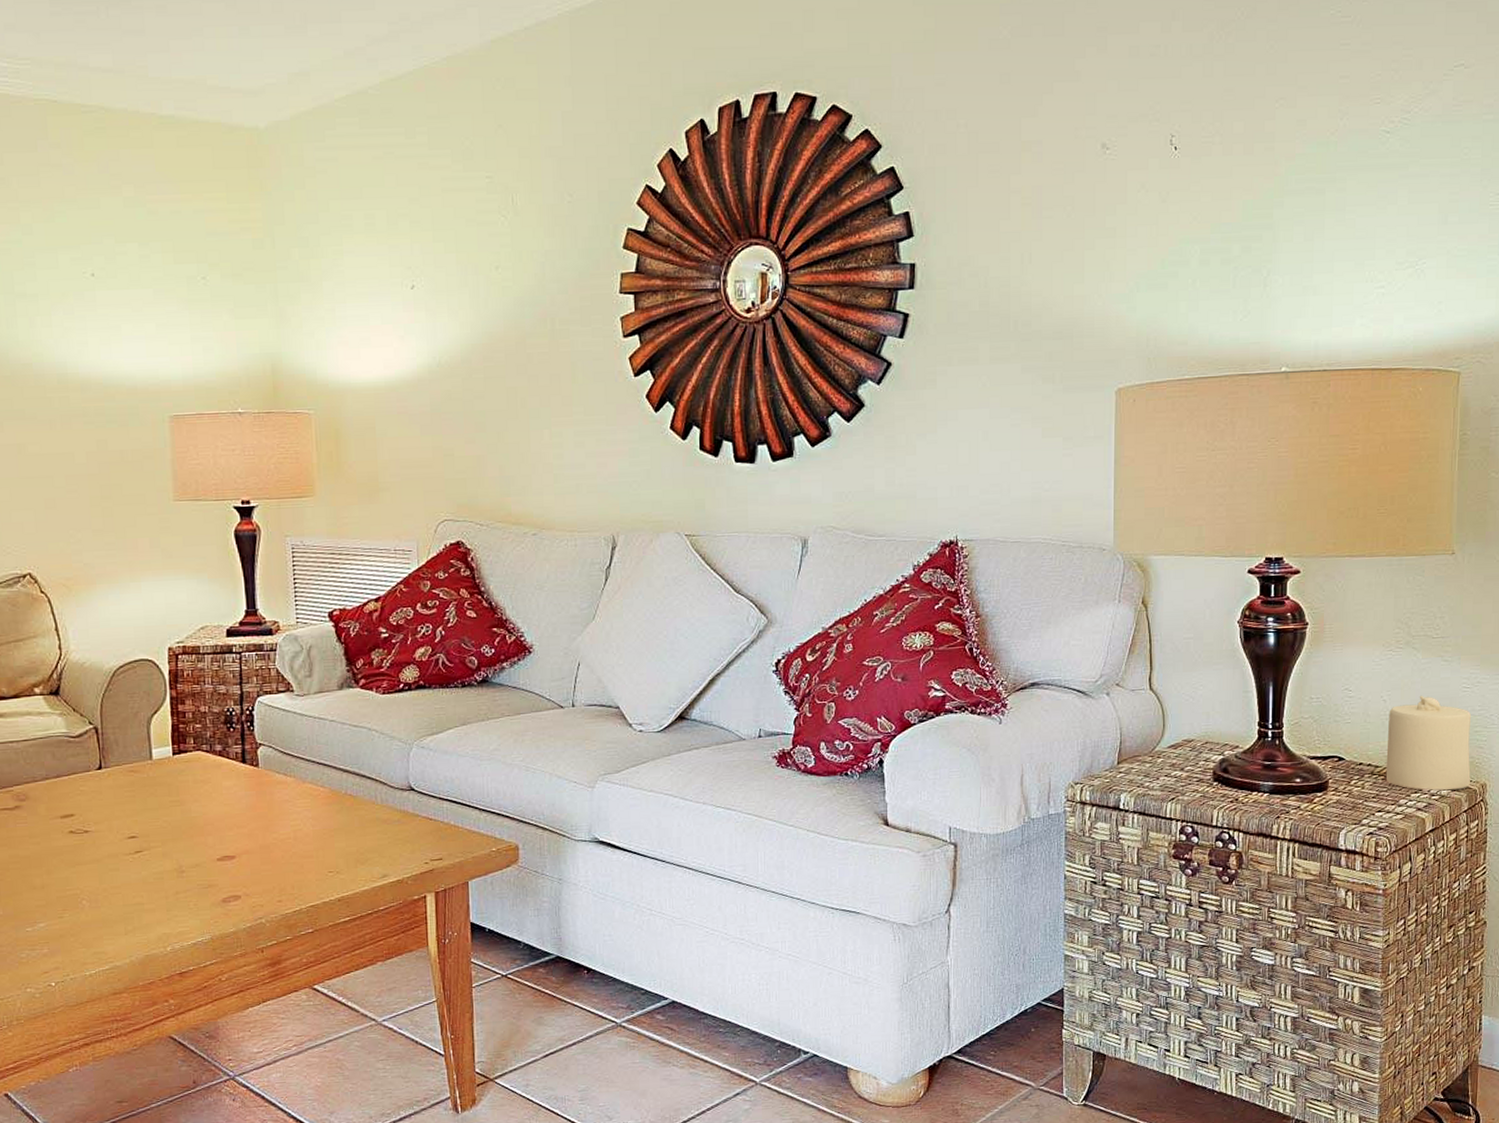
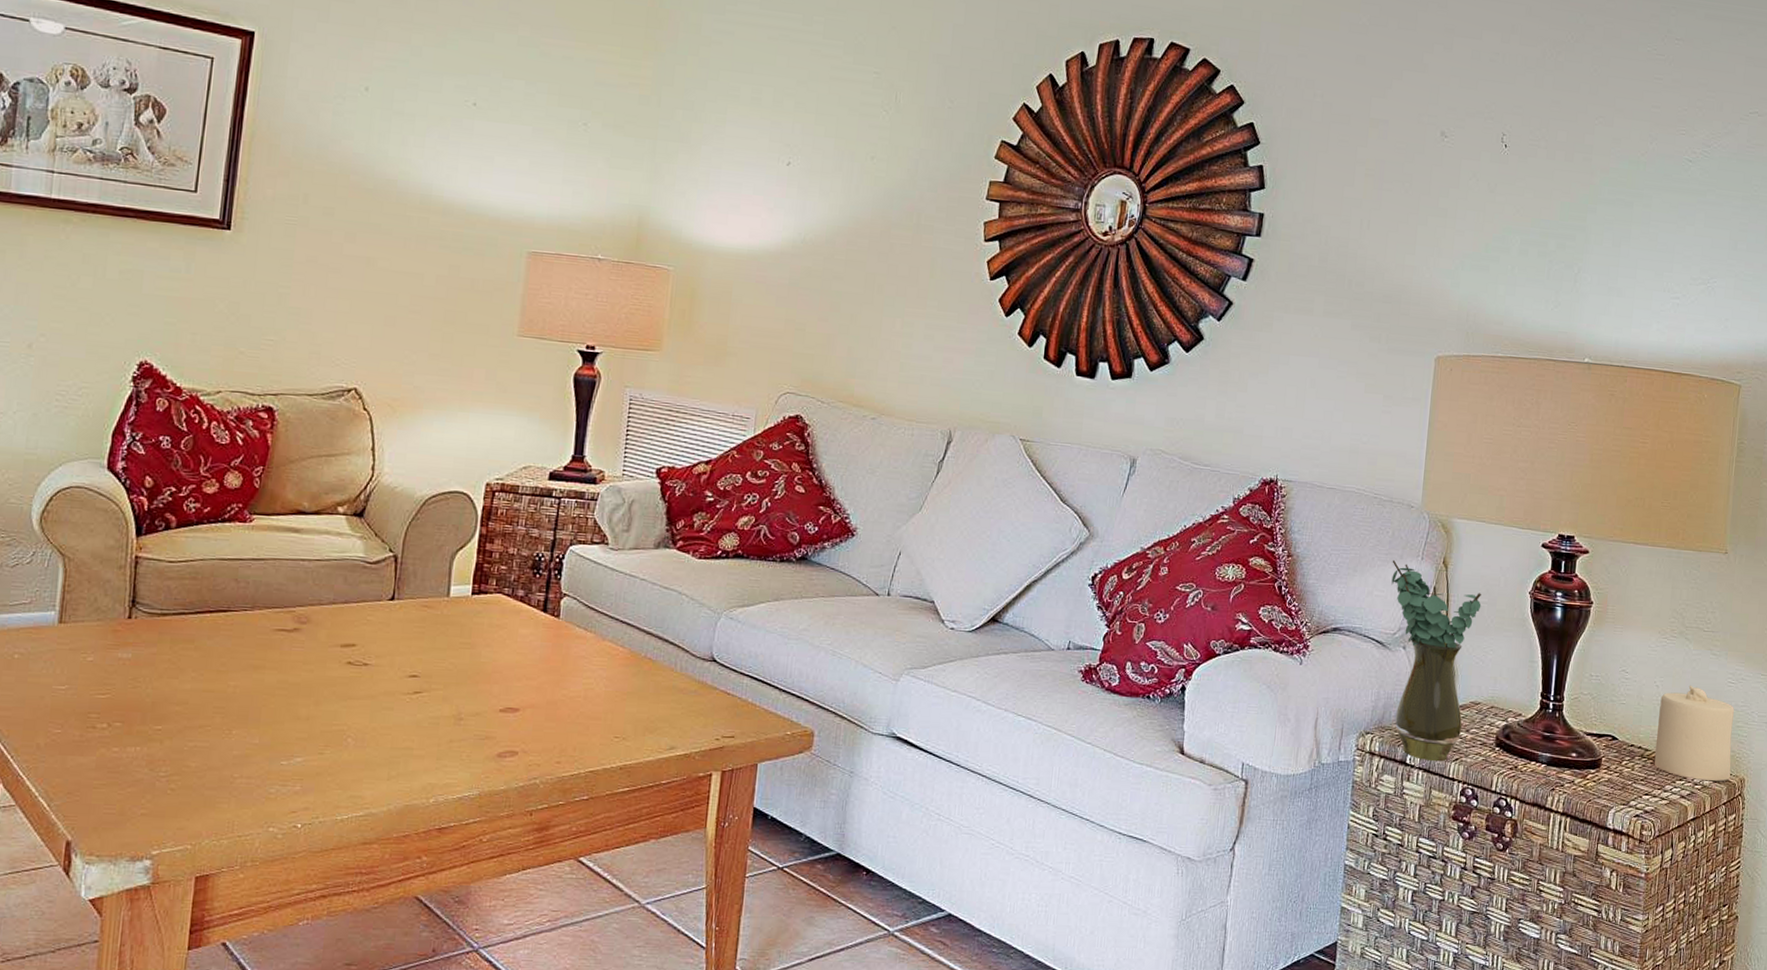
vase: none [1087,607,1187,804] -> present [1391,560,1482,762]

